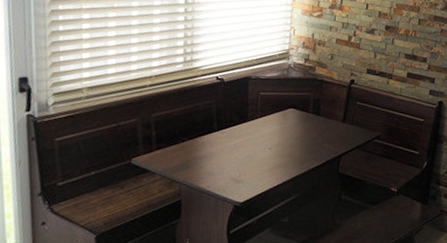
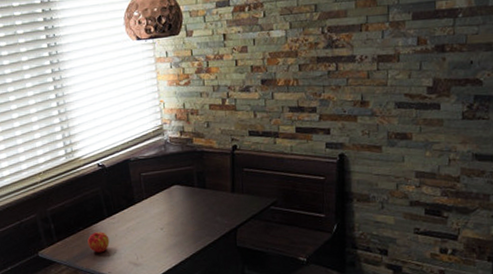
apple: none [190,144,214,166] -> present [87,232,110,253]

